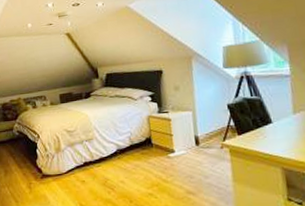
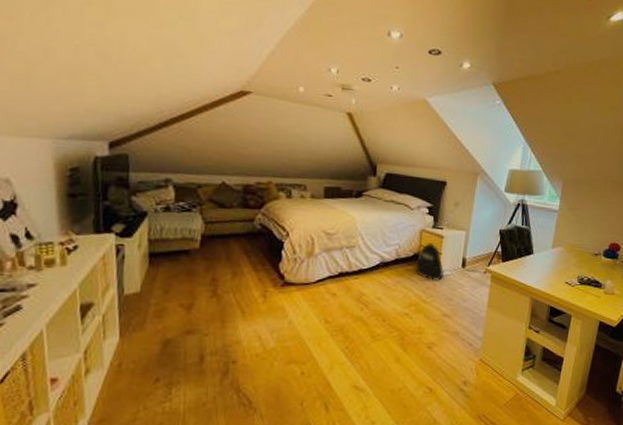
backpack: none [149,126,179,161] -> present [415,242,444,281]

